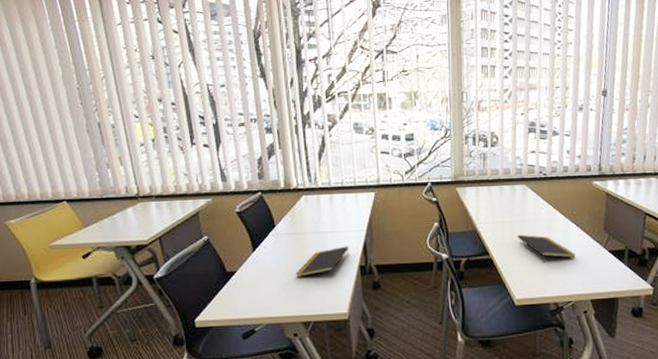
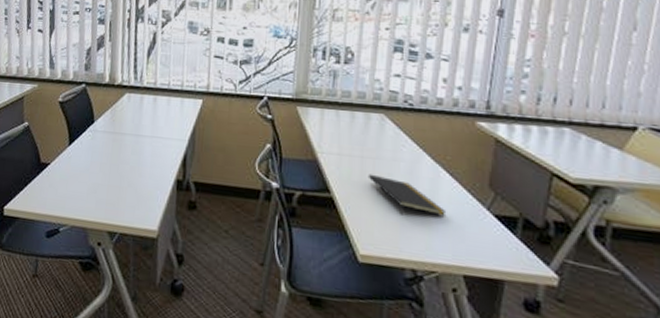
notepad: present [296,246,350,277] -> none [108,154,168,181]

